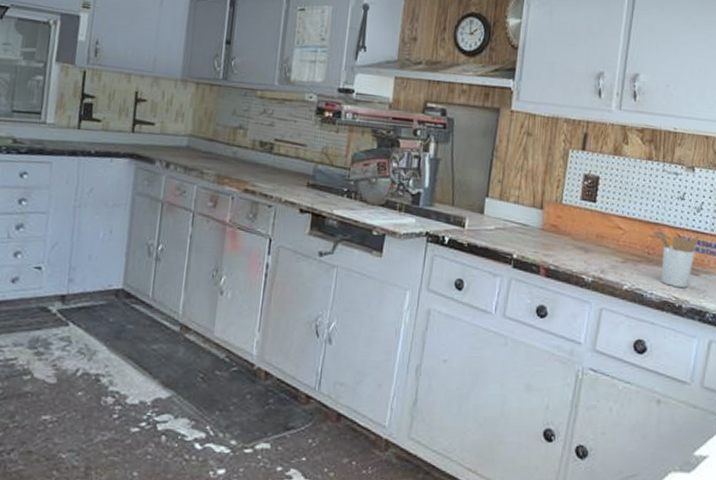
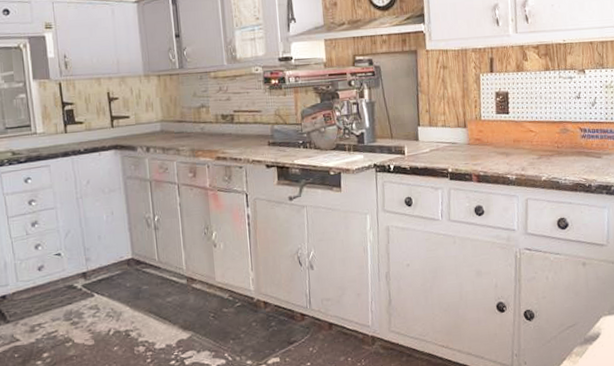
utensil holder: present [659,235,701,288] -> none [564,124,598,171]

